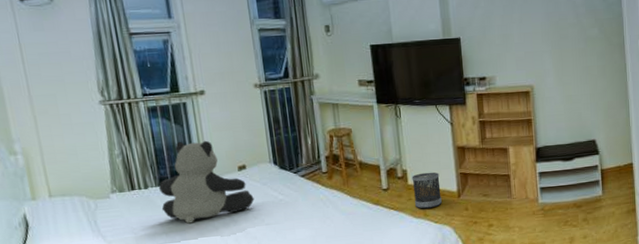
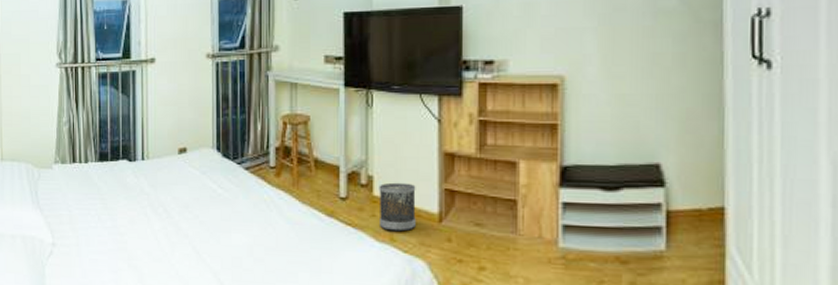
teddy bear: present [159,140,255,224] -> none [97,115,191,208]

